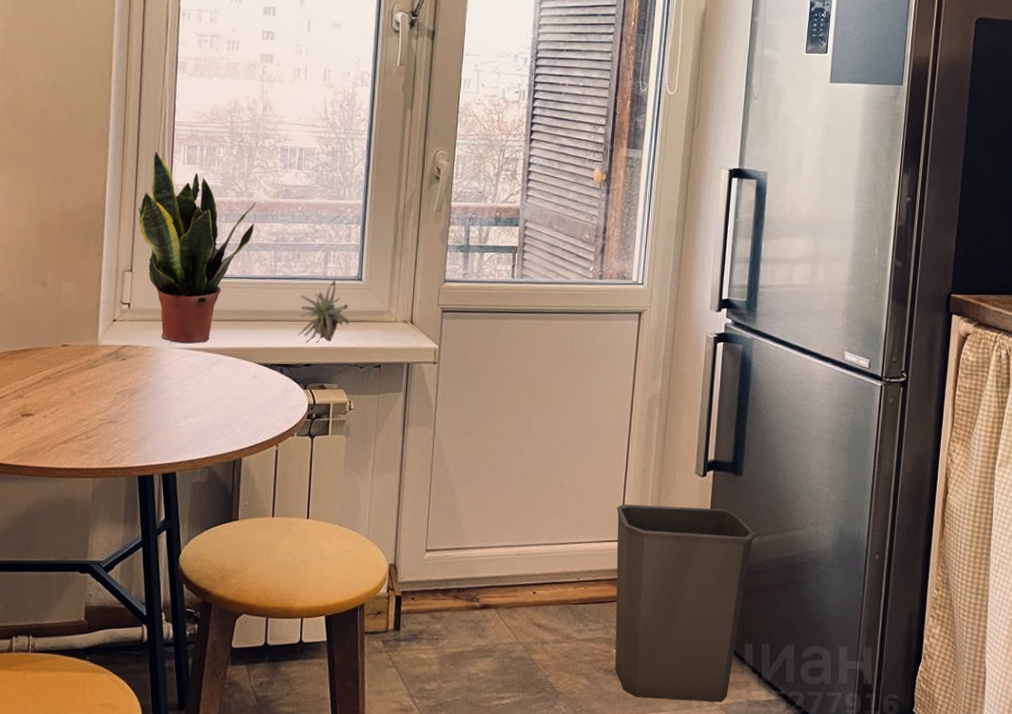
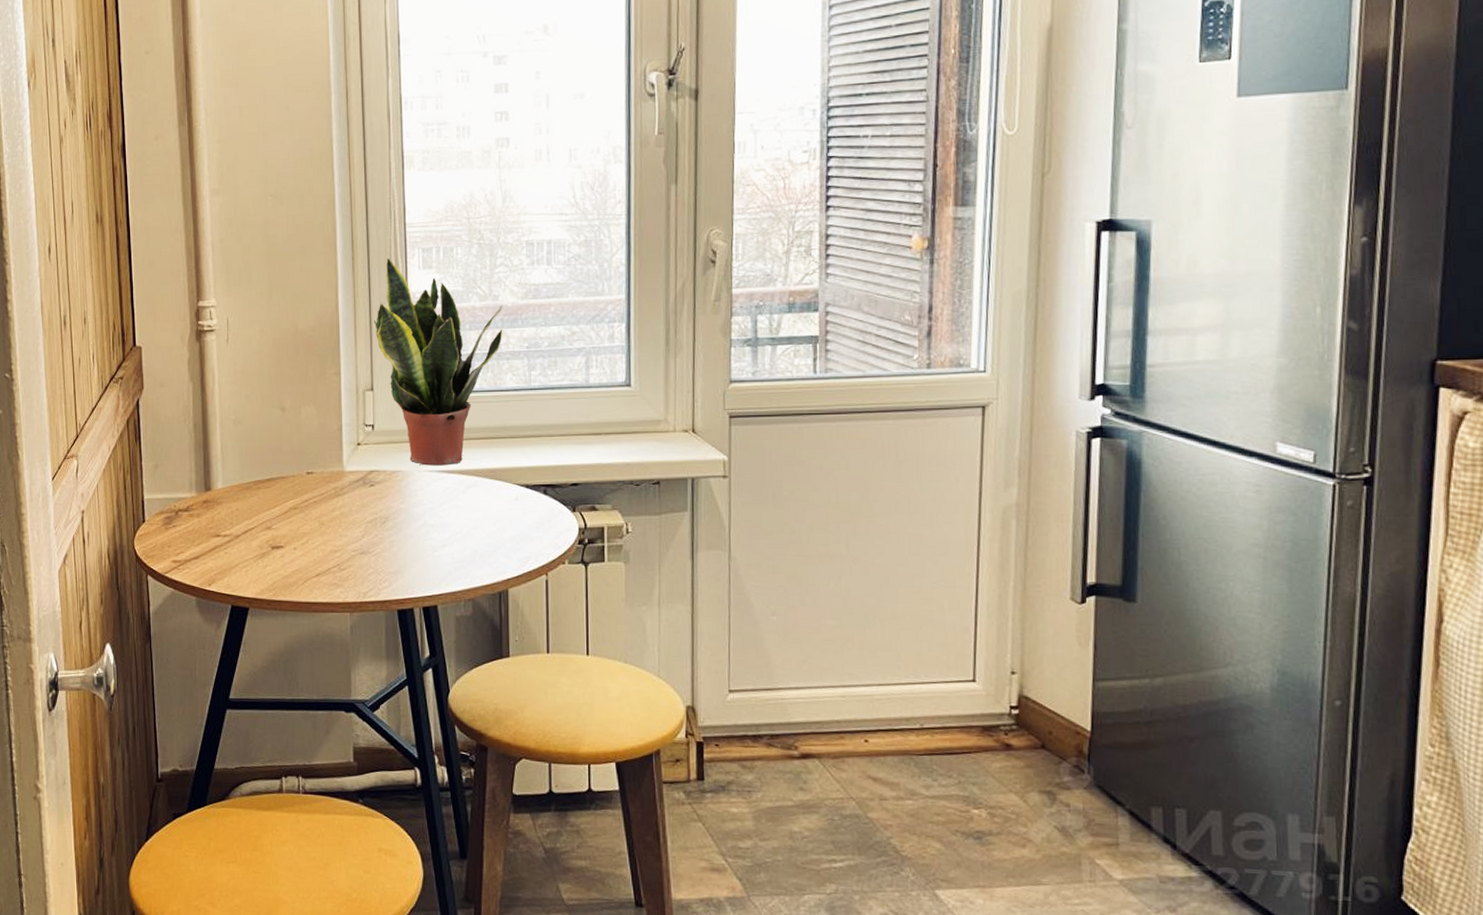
succulent plant: present [297,279,350,344] -> none [560,386,621,461]
trash can: present [615,504,755,702] -> none [966,637,1158,876]

